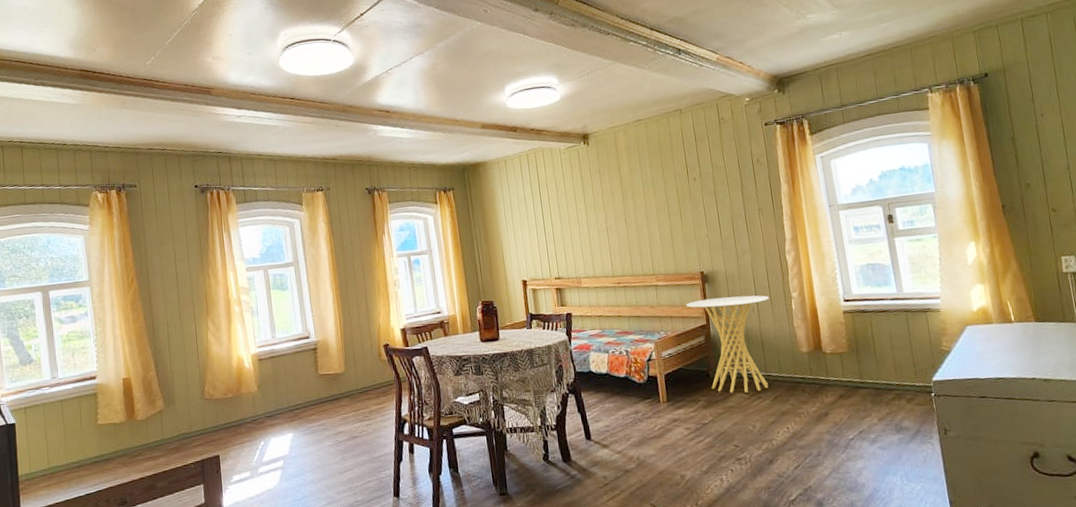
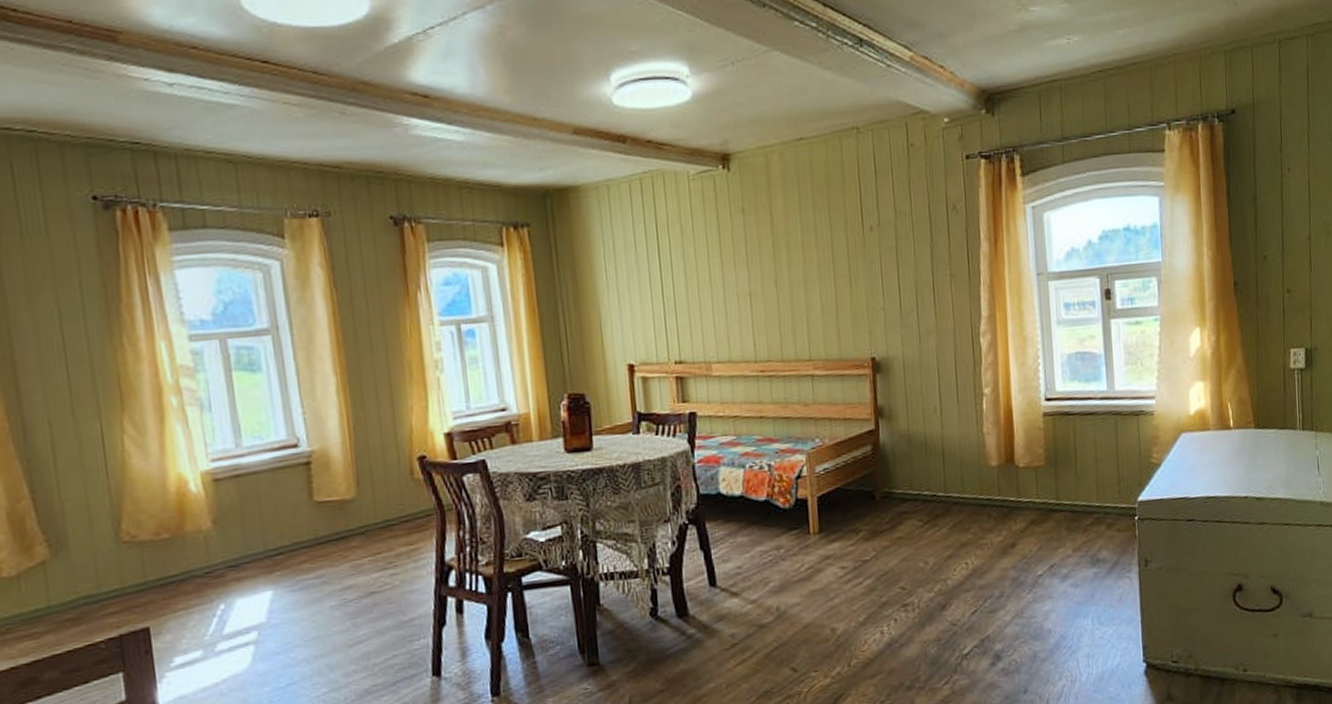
side table: present [686,295,769,393] -> none [850,390,956,520]

